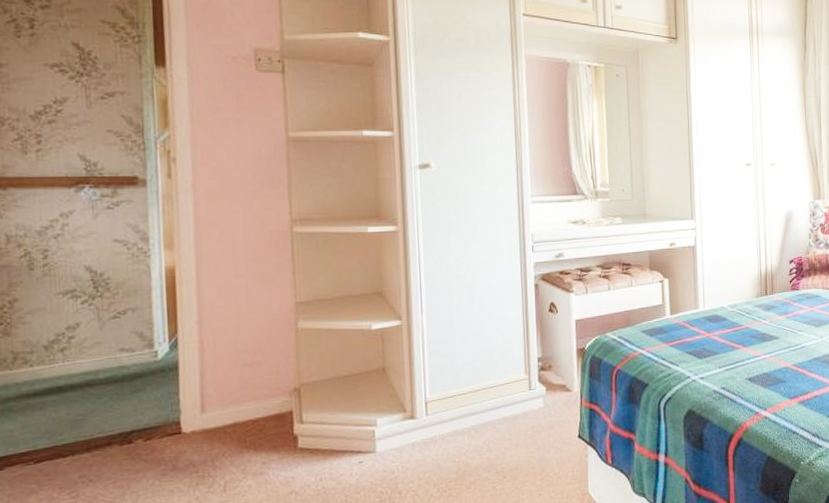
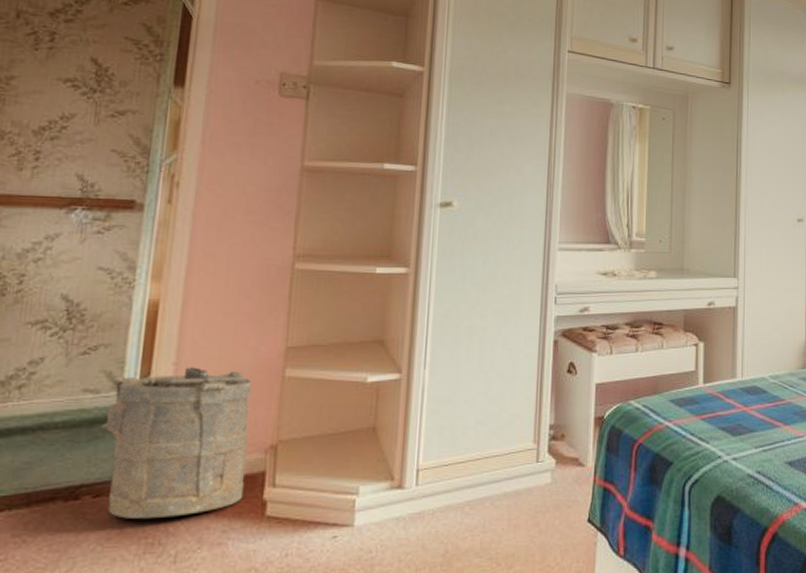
laundry hamper: none [142,324,276,457] -> present [101,367,252,520]

